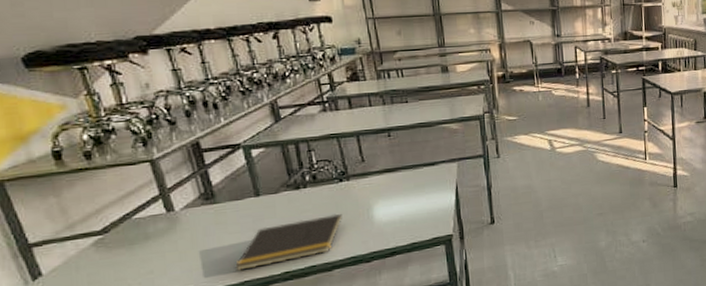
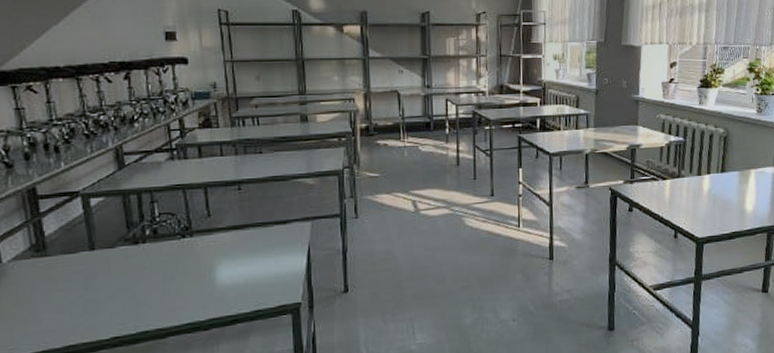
notepad: present [235,213,342,272] -> none [61,273,182,335]

